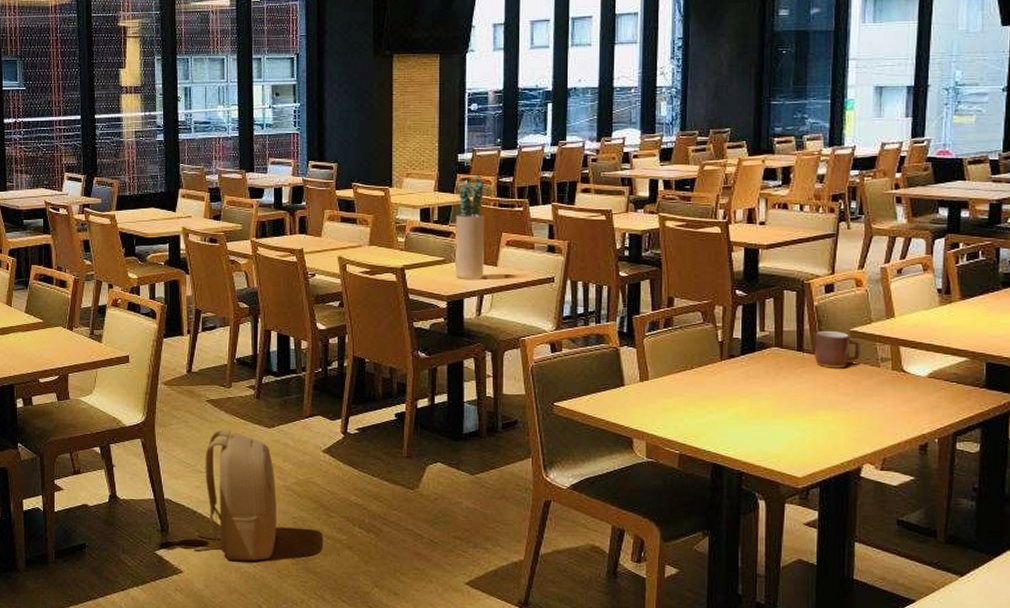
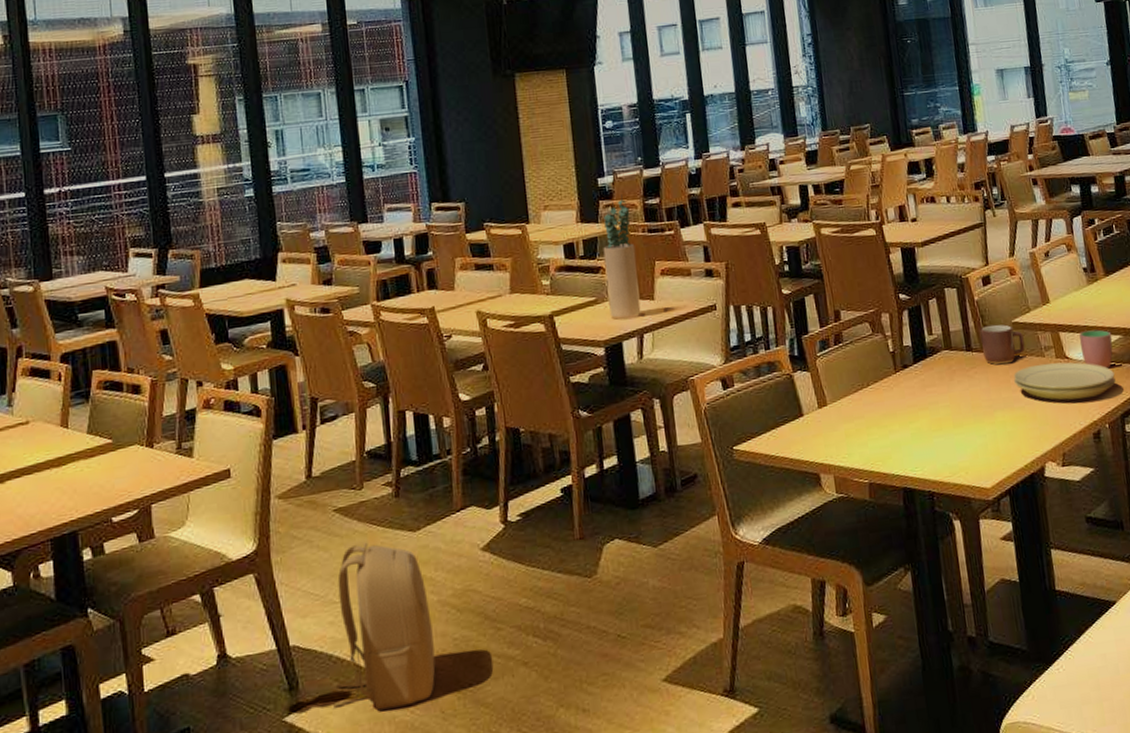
plate: none [842,373,954,412] -> present [1013,362,1116,401]
cup: none [920,349,958,387] -> present [1079,329,1113,368]

